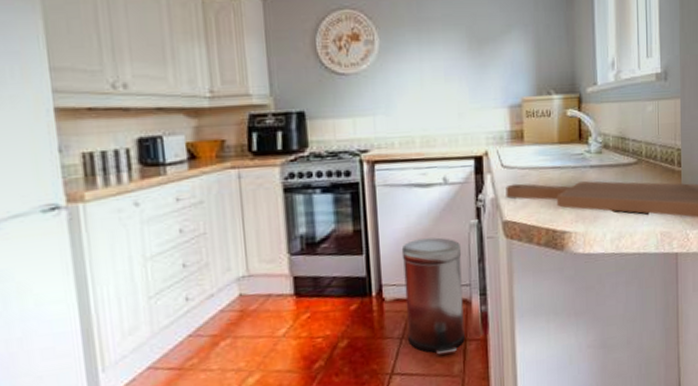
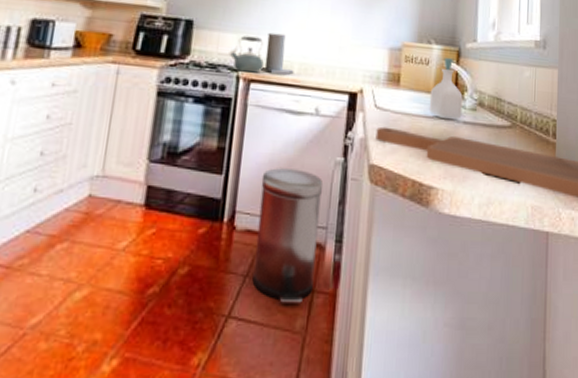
kettle: none [347,117,386,155] -> present [229,35,265,73]
paper towel: none [383,110,416,152] -> present [261,32,294,75]
soap bottle: none [554,106,588,167] -> present [429,58,463,120]

